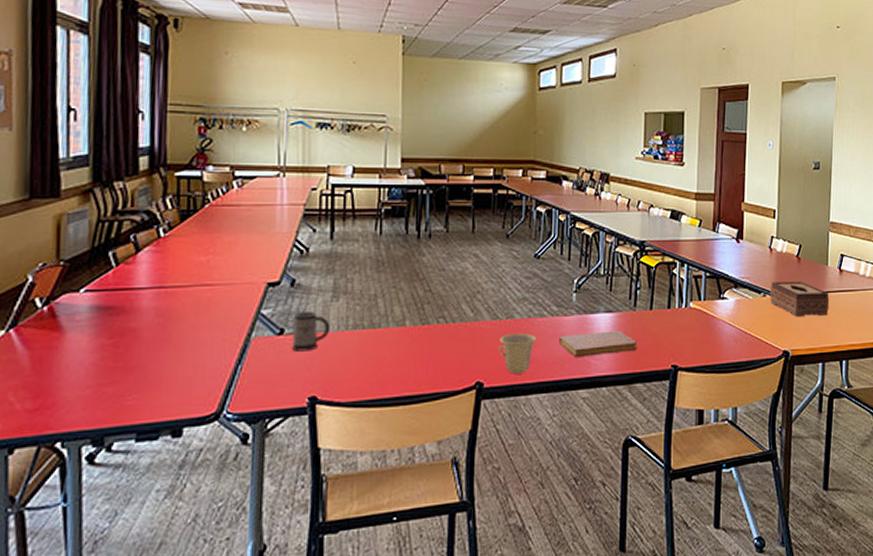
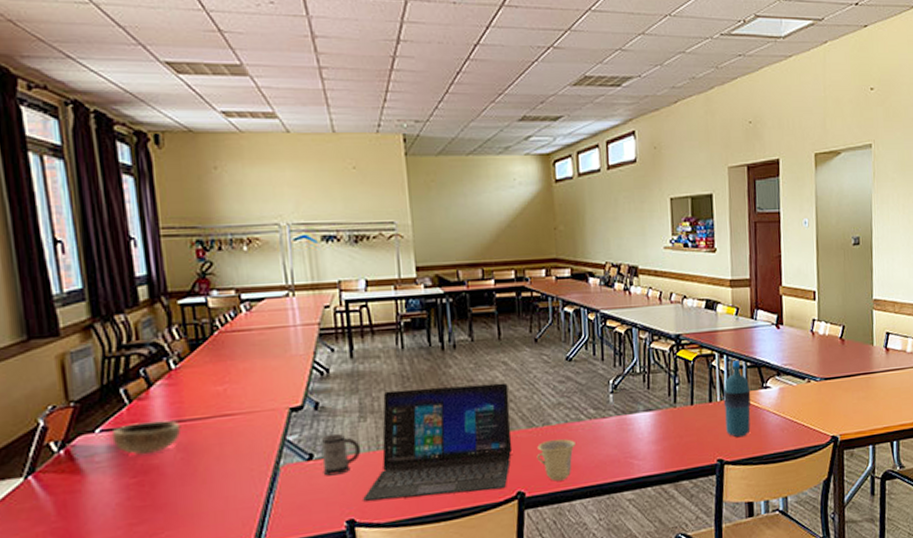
bowl: none [94,286,162,318] -> present [111,420,181,455]
laptop: none [327,273,477,380] -> present [363,382,513,502]
notebook: present [559,331,637,357] -> none [599,429,680,459]
water bottle: none [681,270,708,345] -> present [723,361,751,438]
tissue box: present [770,281,830,316] -> none [814,363,877,400]

